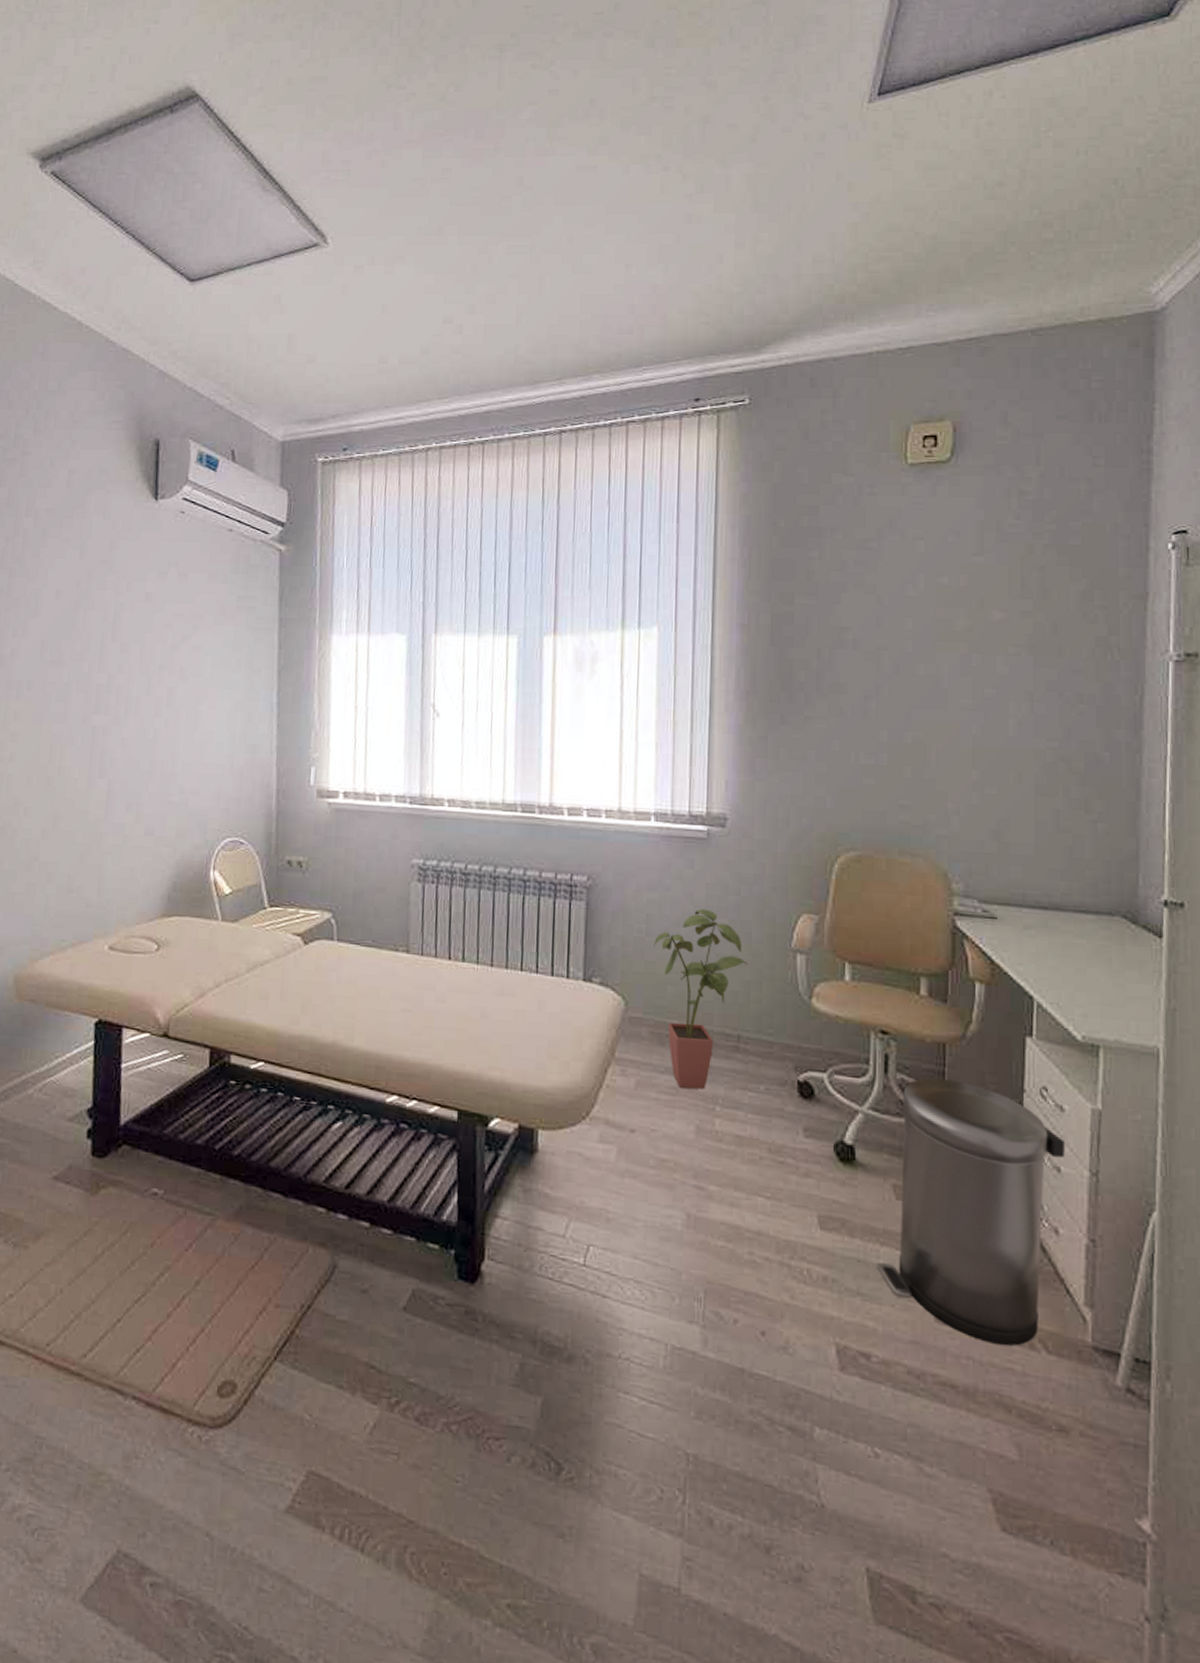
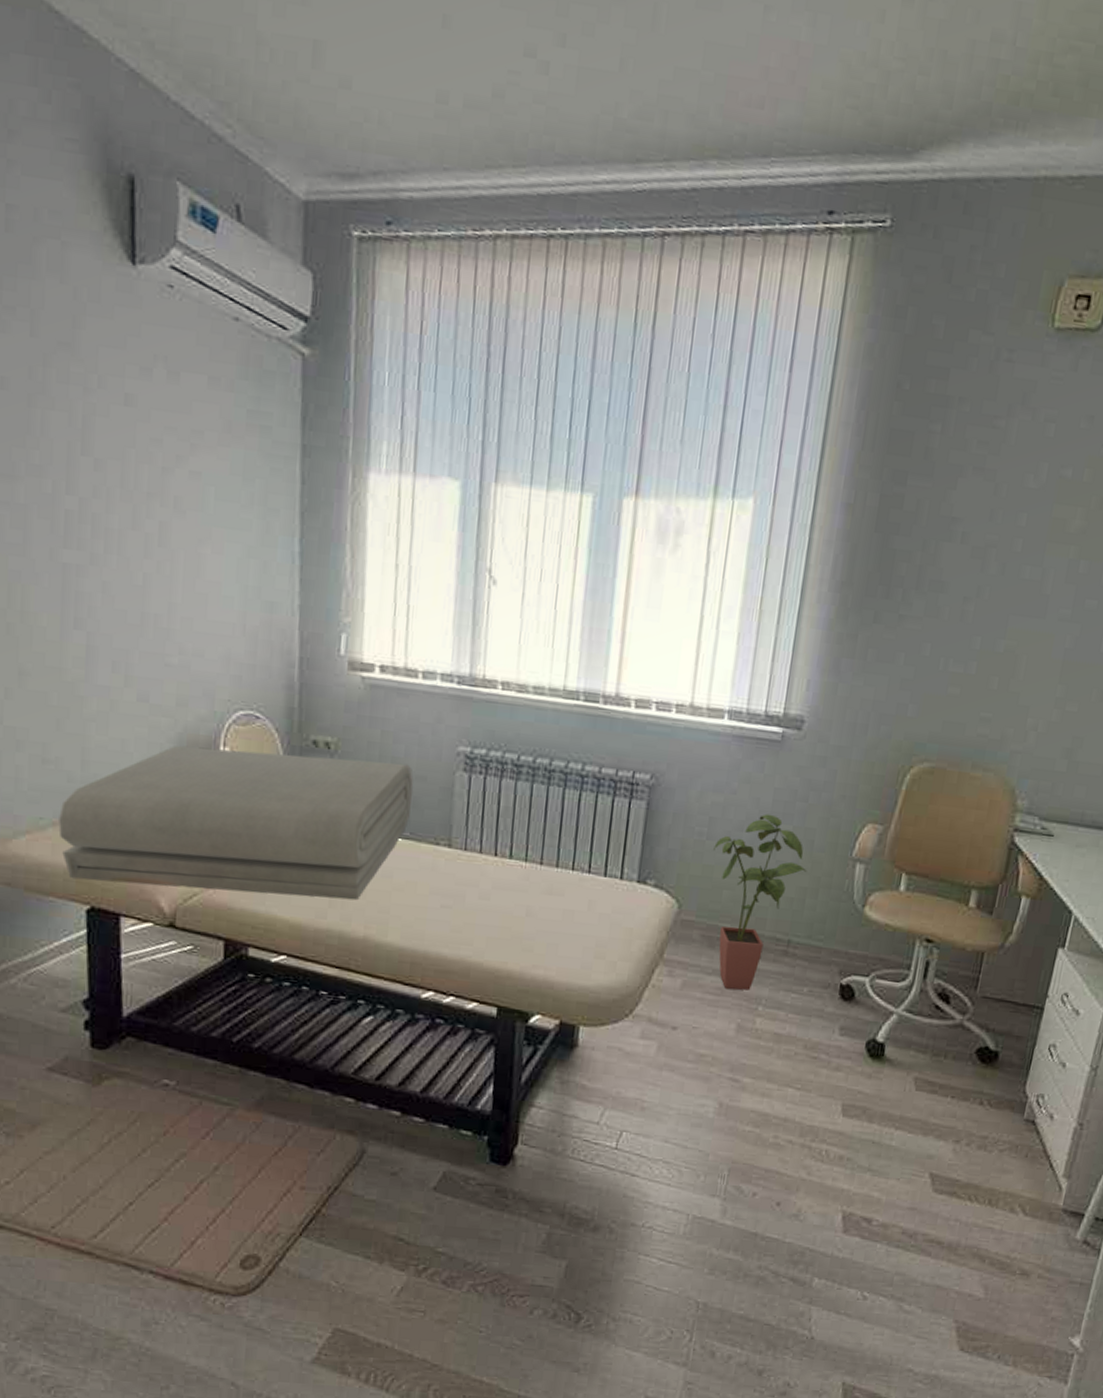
towel: none [76,871,375,1006] -> present [58,746,414,899]
pedal bin: present [876,1077,1065,1346] -> none [888,983,1074,1210]

